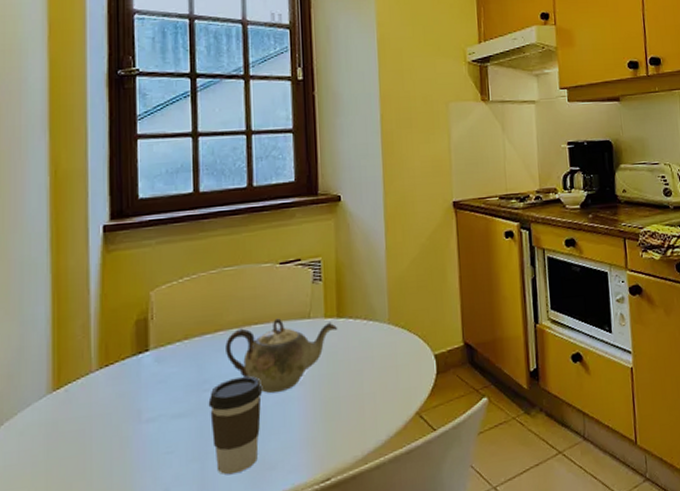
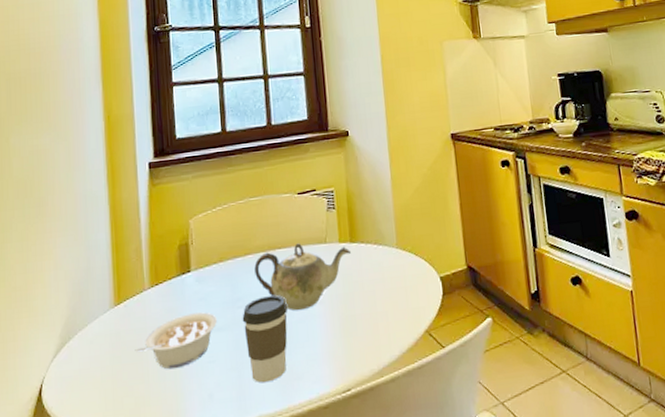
legume: none [76,396,178,463] -> present [135,312,217,370]

